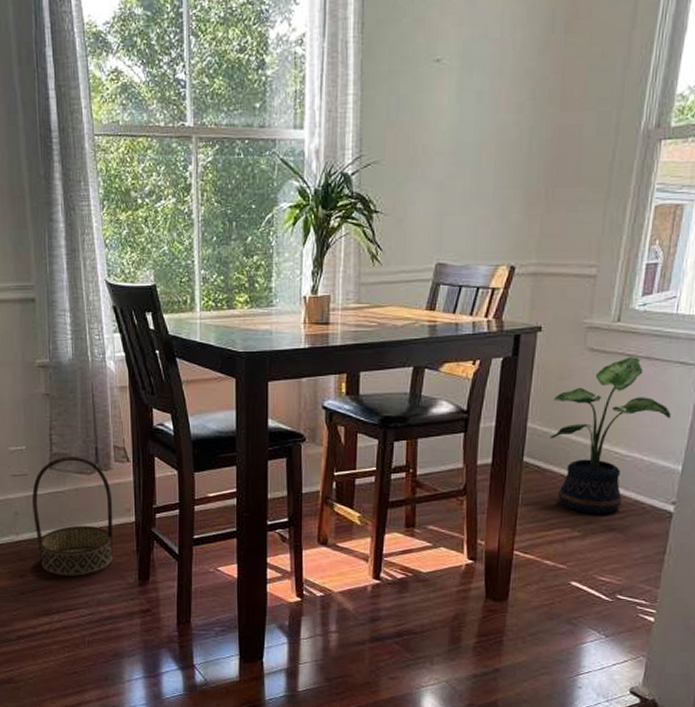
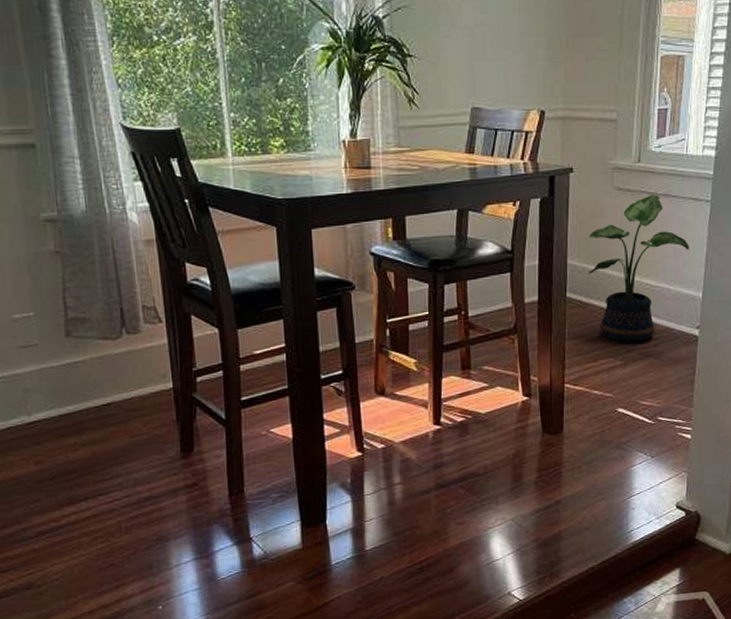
basket: present [32,455,113,576] -> none [45,319,149,457]

